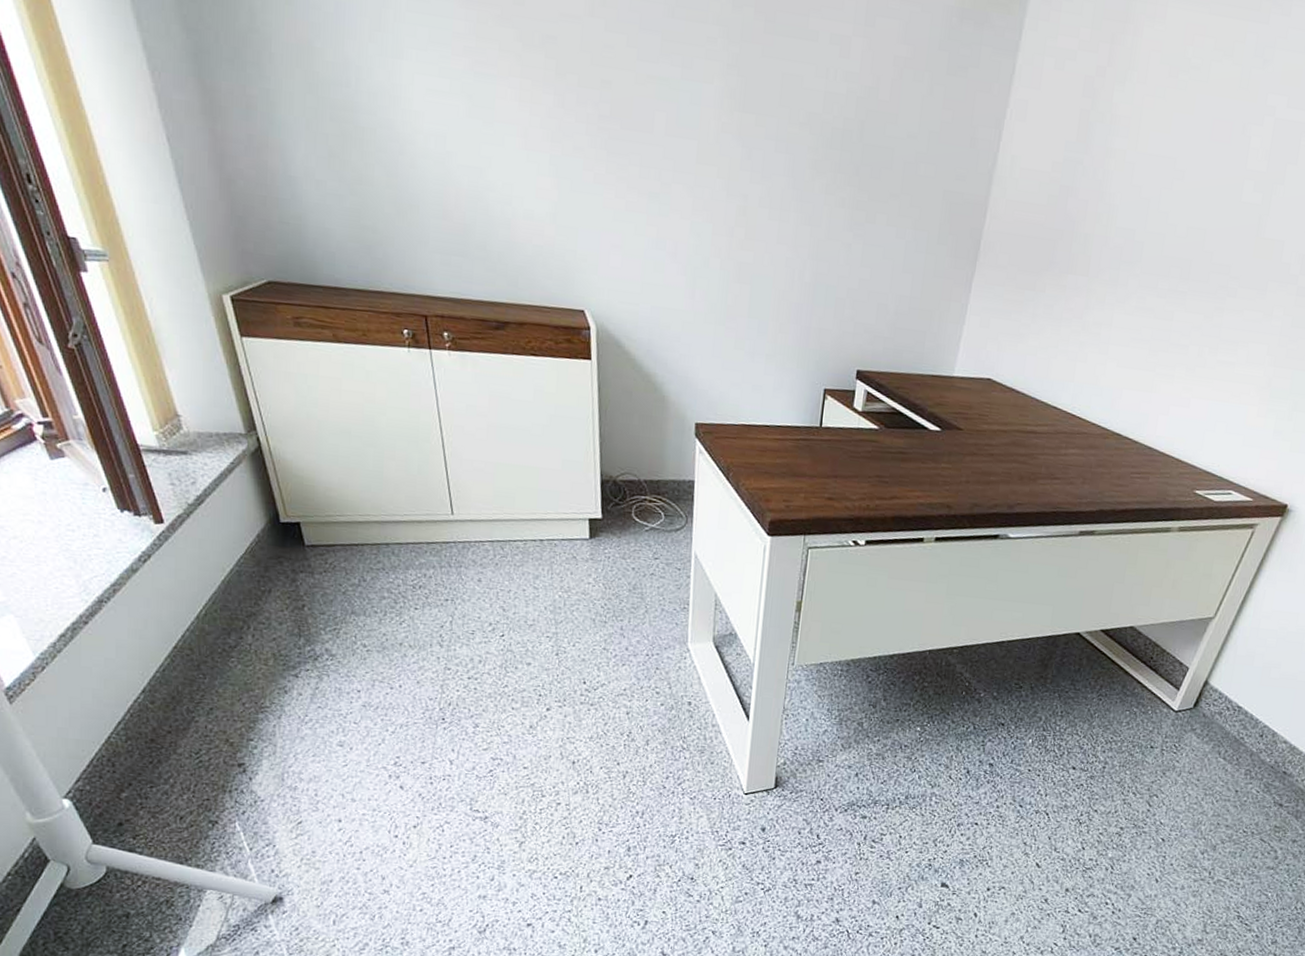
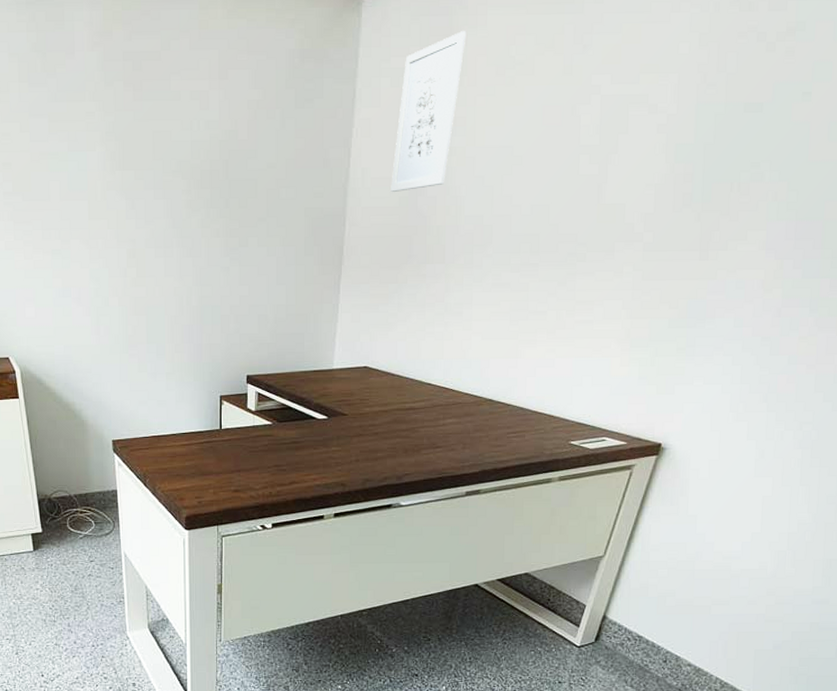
wall art: none [1040,20,1143,189] -> present [391,31,467,192]

